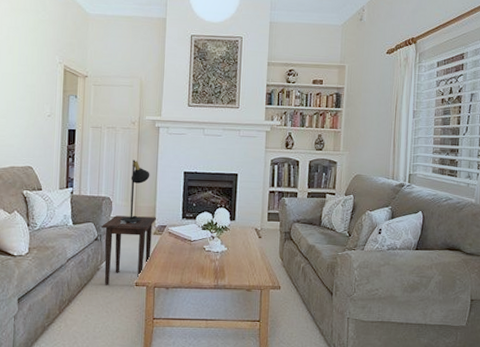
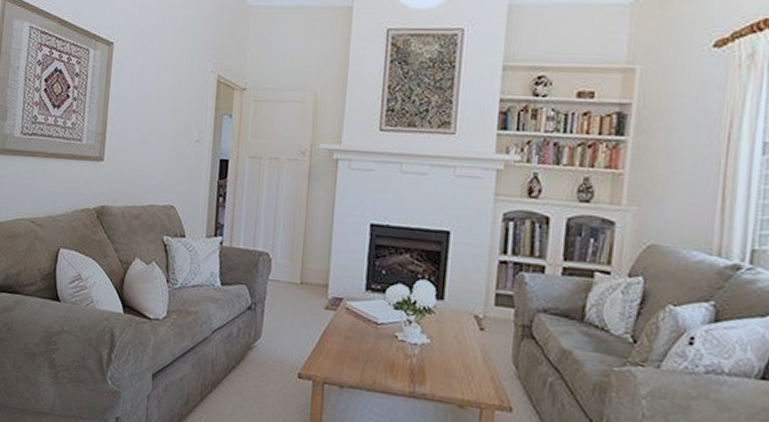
side table: present [101,215,156,285] -> none [256,278,329,372]
table lamp: present [121,160,150,223] -> none [282,203,323,290]

